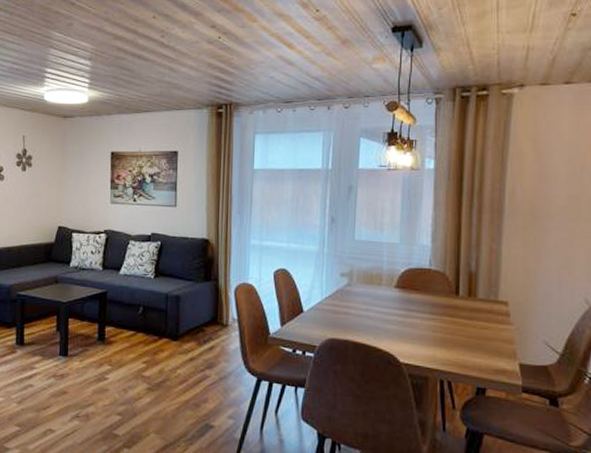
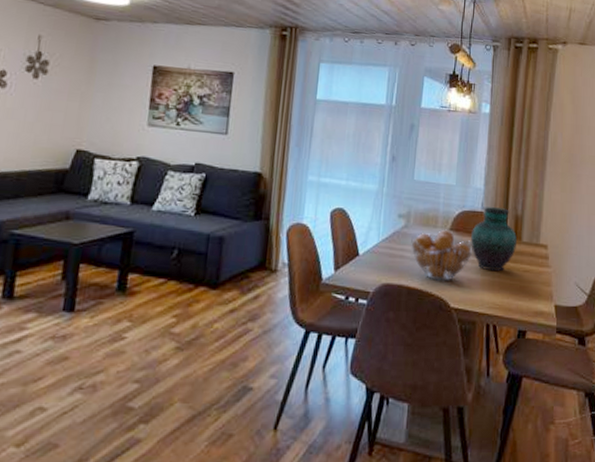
fruit basket: none [355,287,422,337] -> present [411,229,473,281]
vase: none [419,264,471,329] -> present [471,207,517,272]

